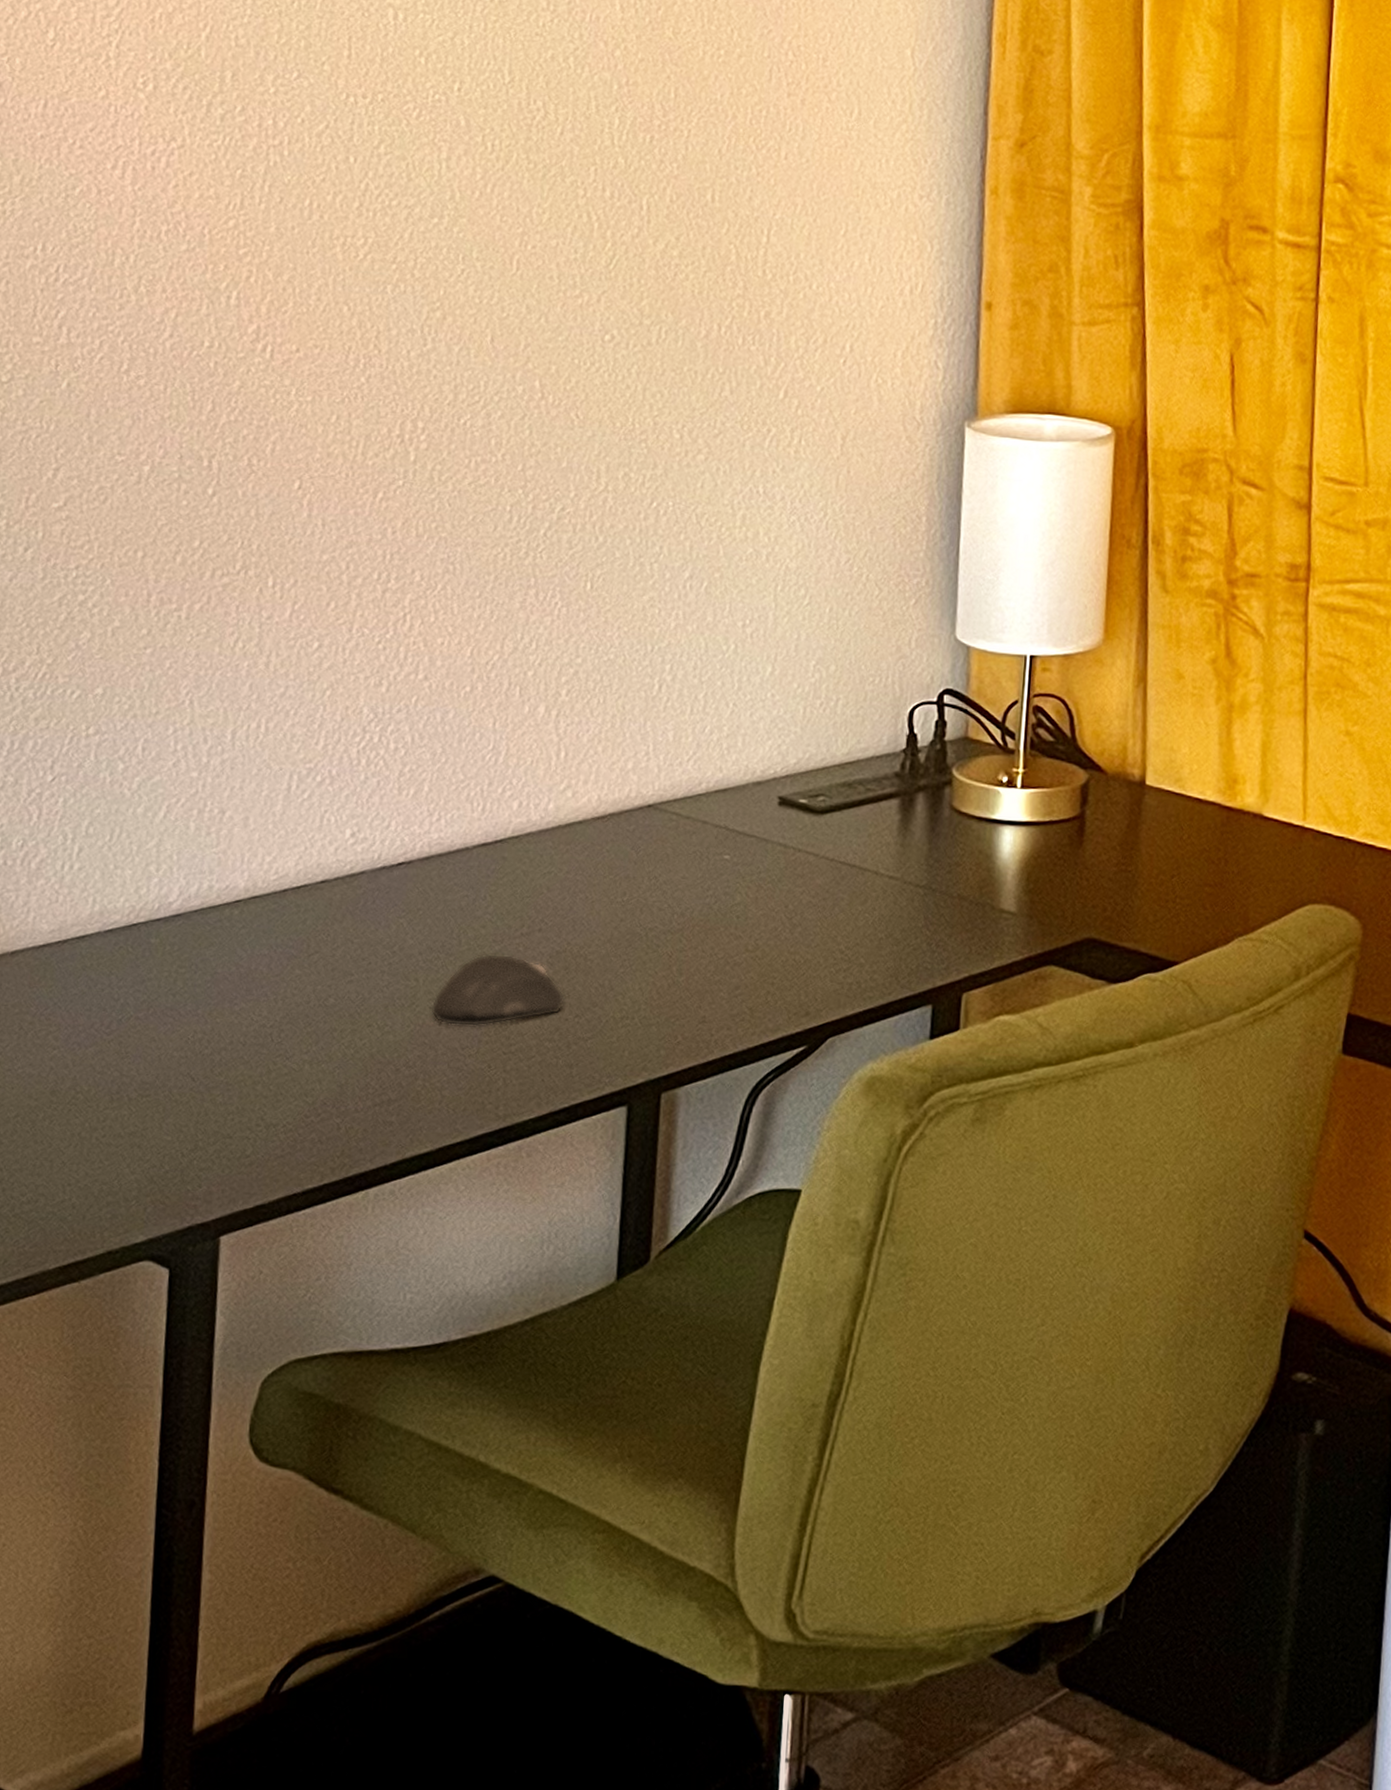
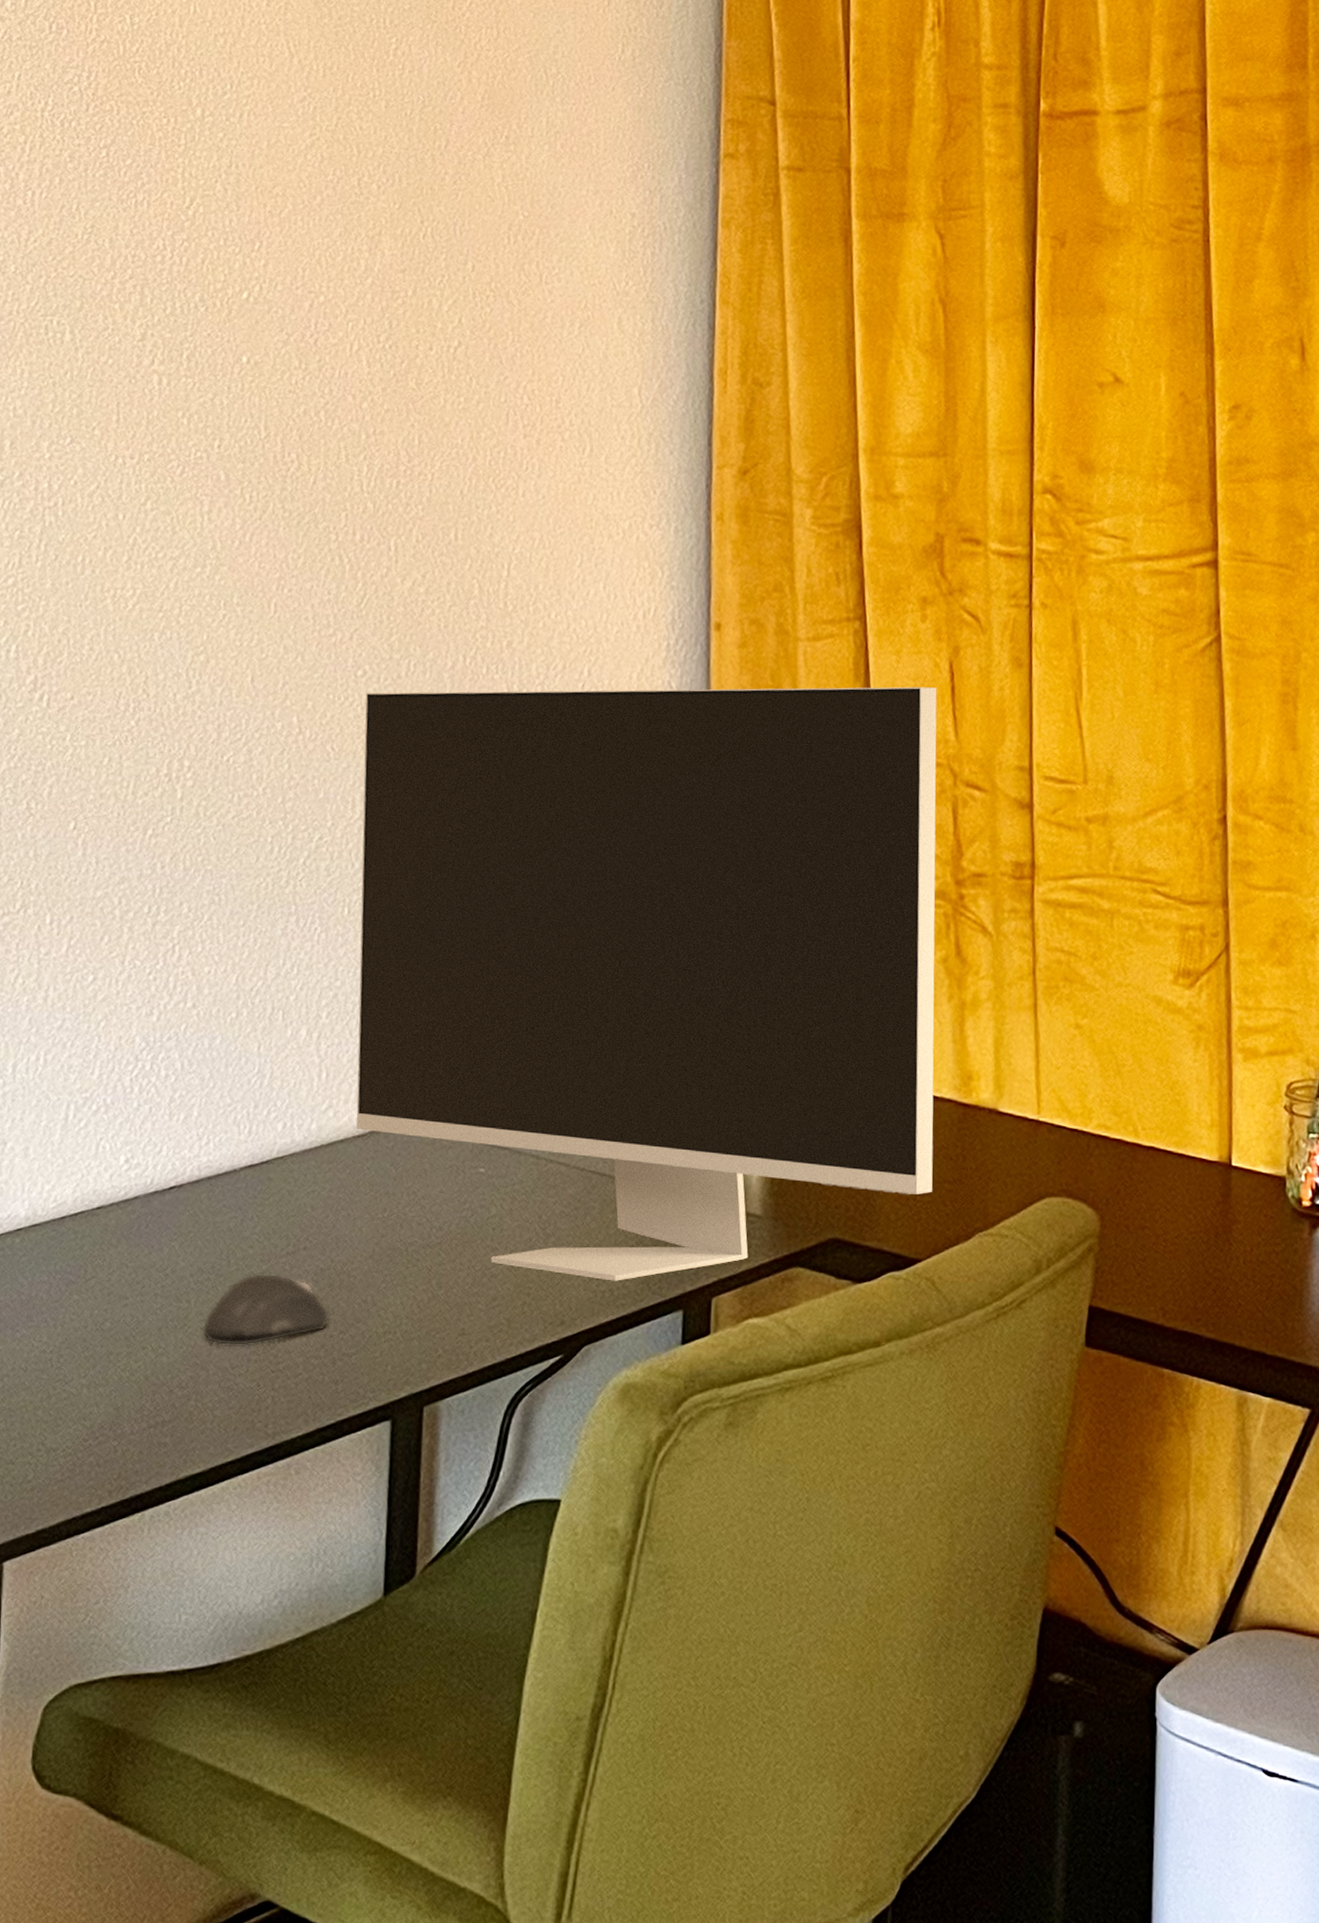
monitor: none [596,359,1217,974] -> present [356,686,937,1281]

